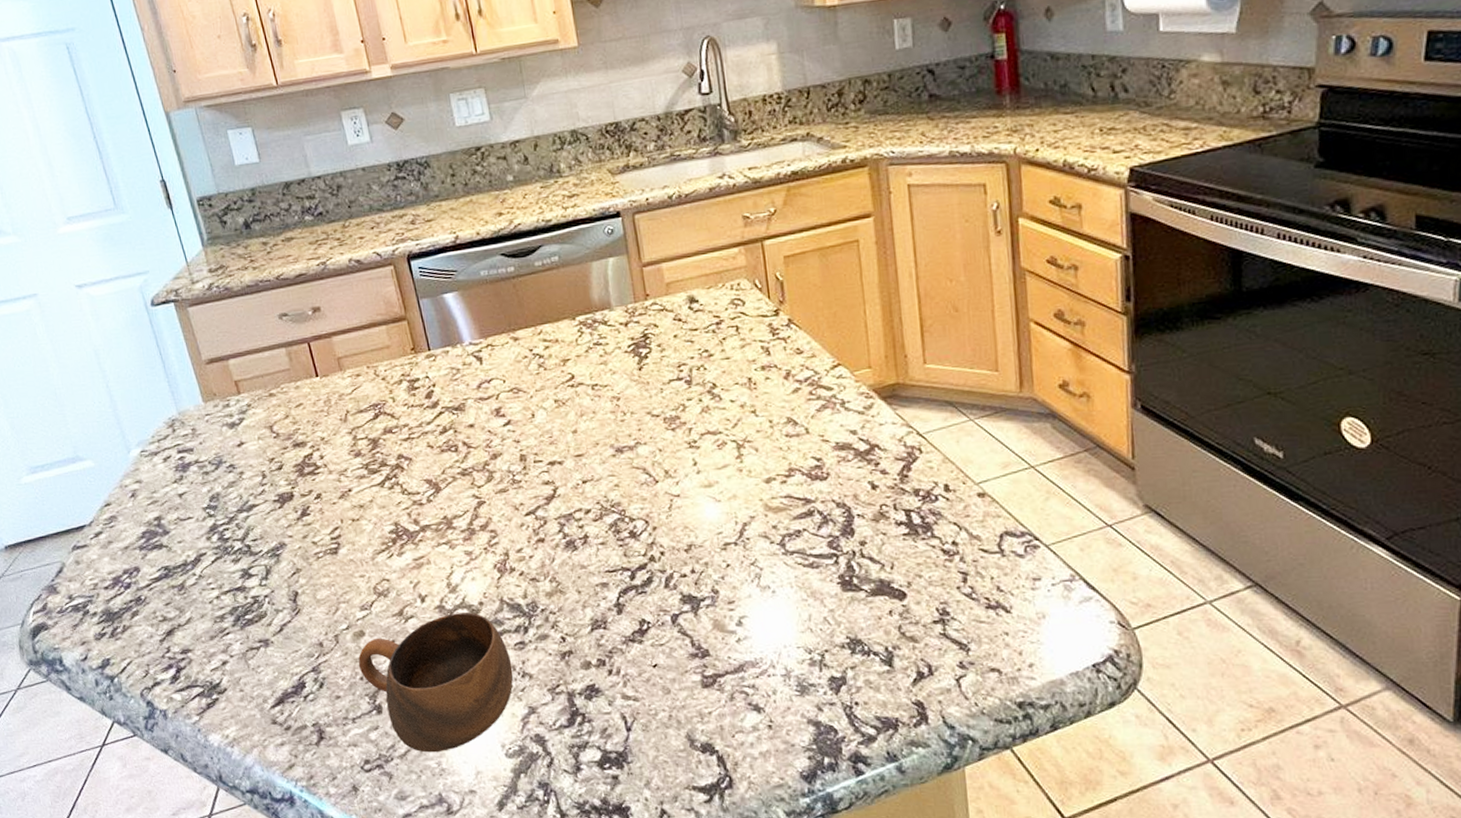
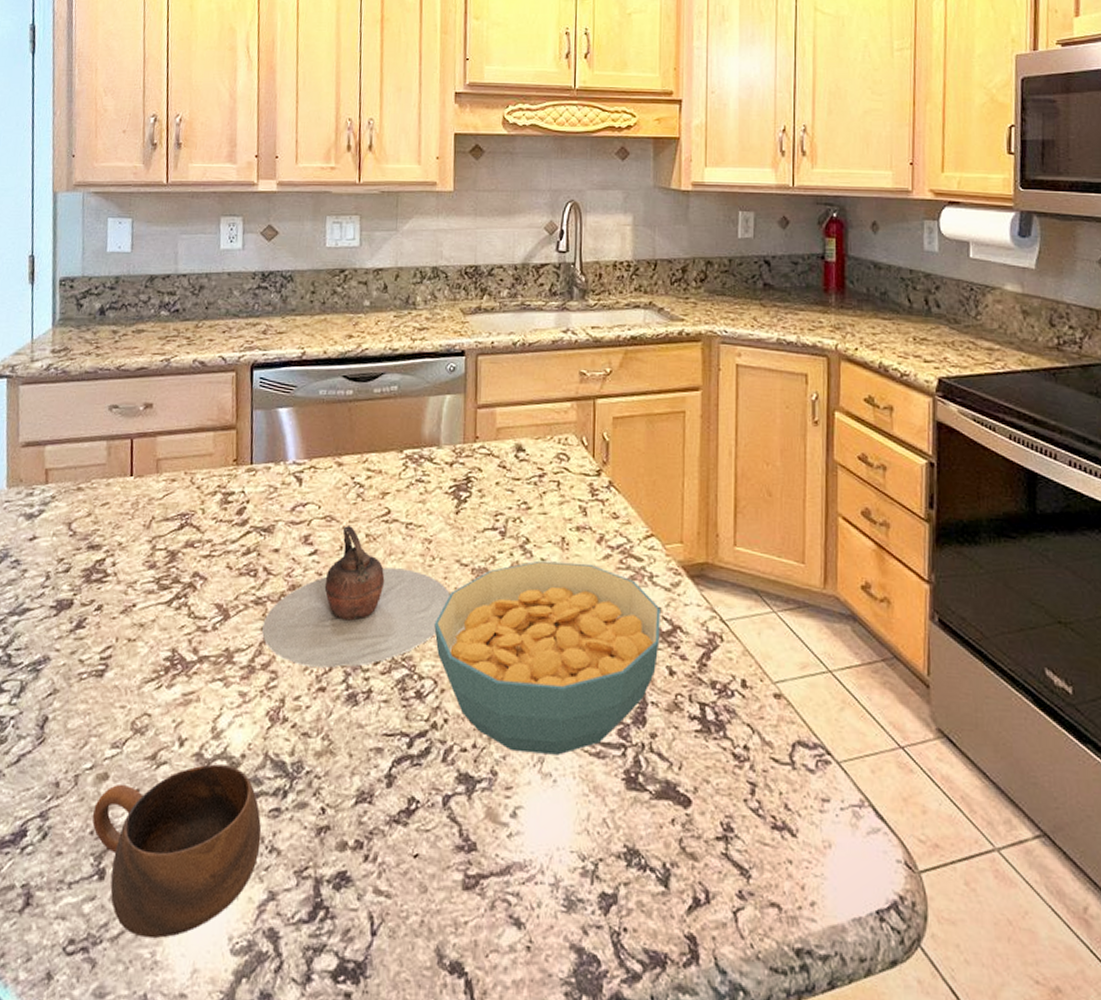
teapot: none [473,394,647,523] -> present [262,526,450,668]
cereal bowl: none [636,399,859,572] -> present [434,560,660,755]

